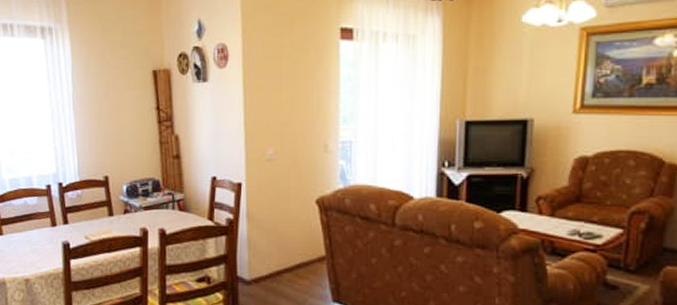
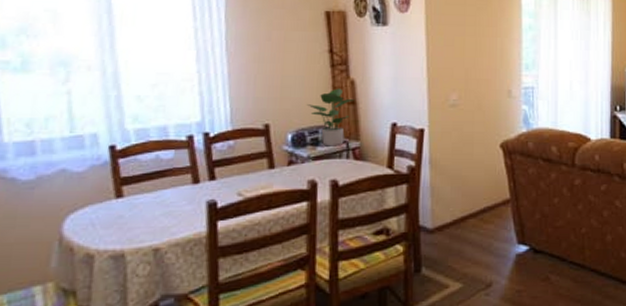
potted plant: none [138,143,179,198] -> present [306,88,355,147]

